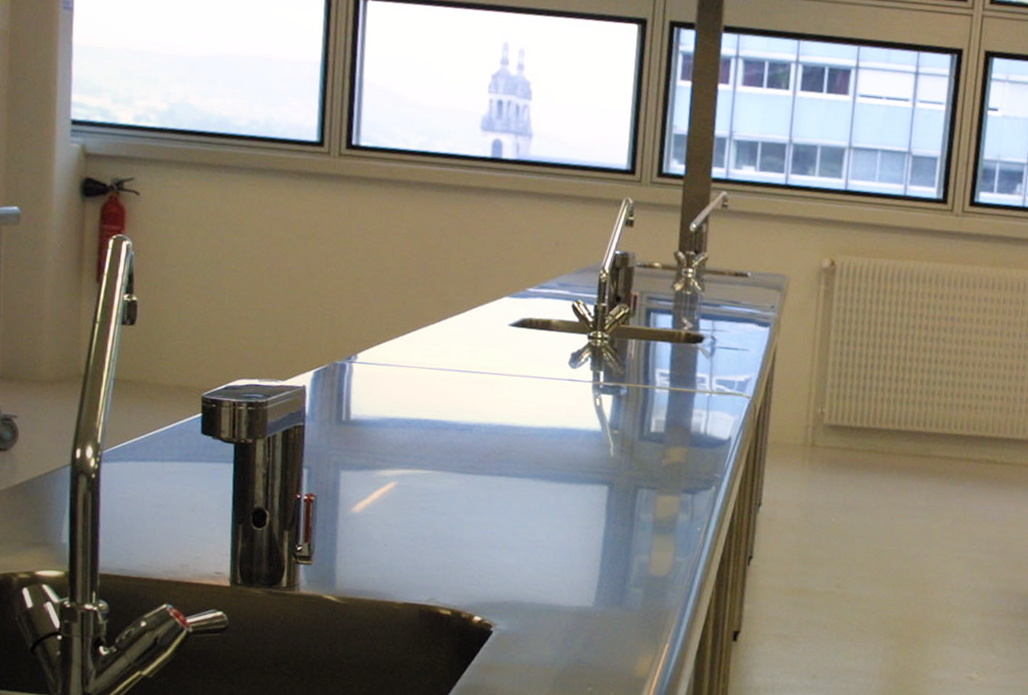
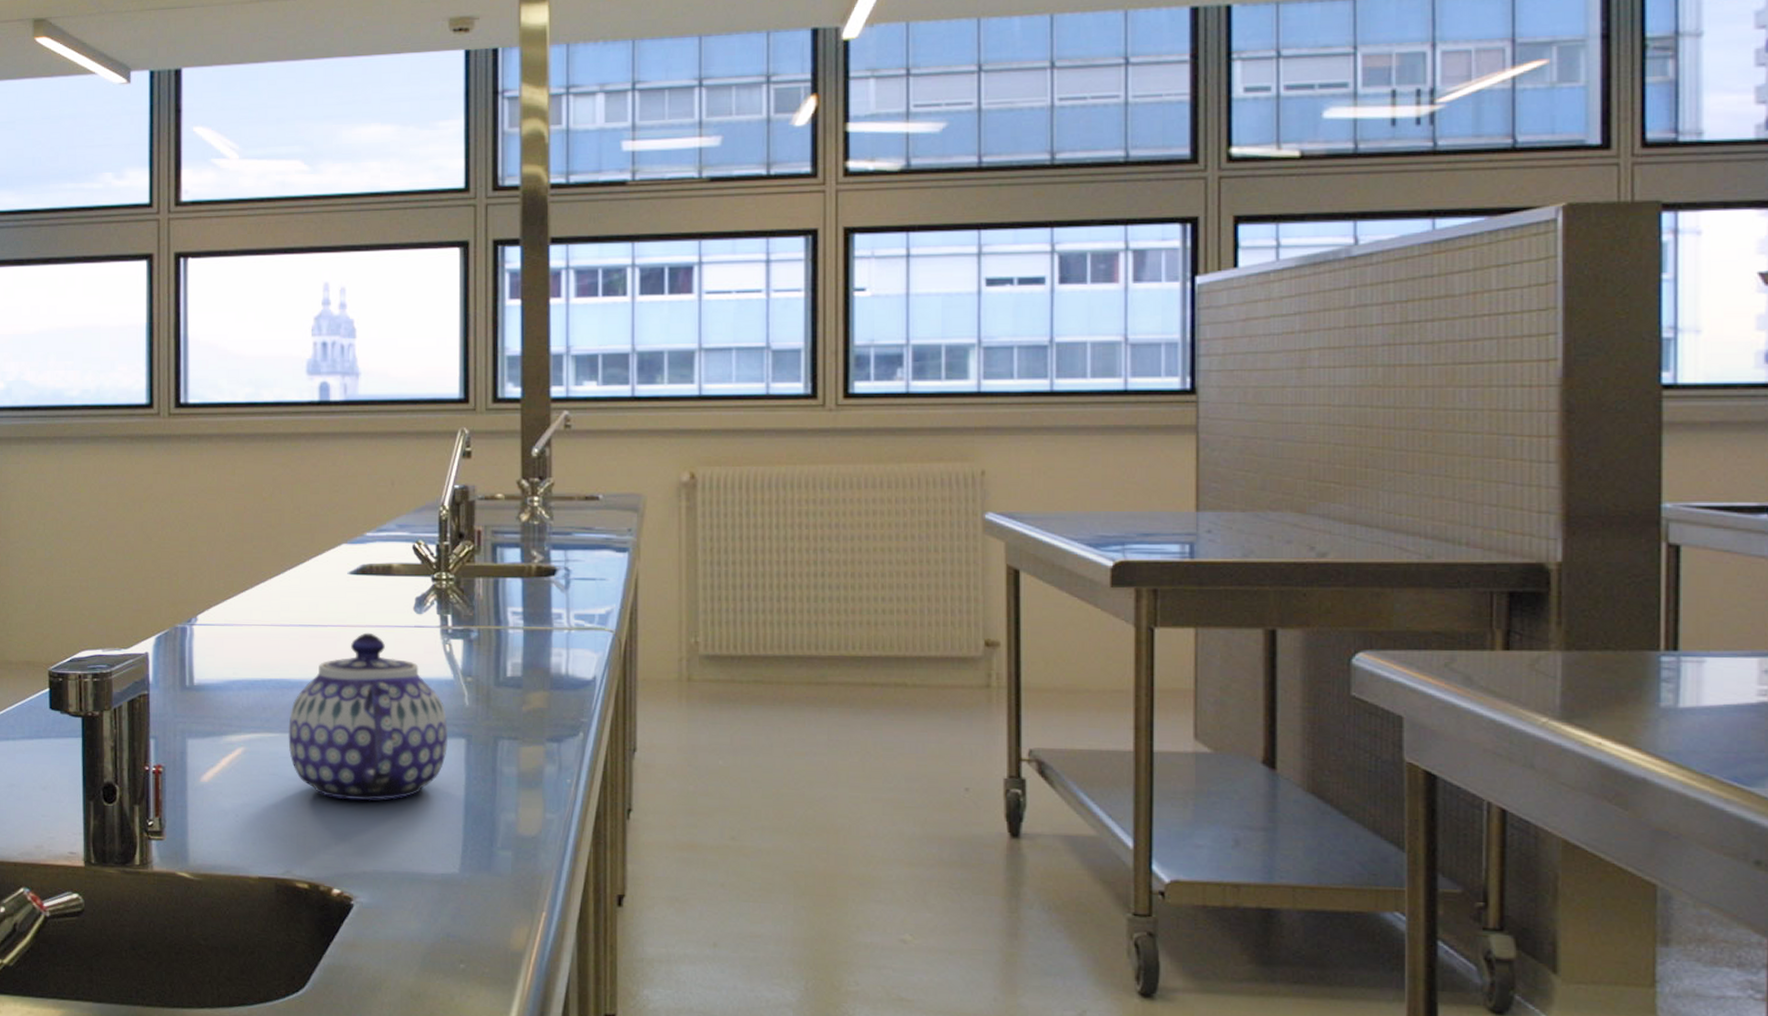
teapot: none [440,382,593,538] -> present [288,632,449,801]

